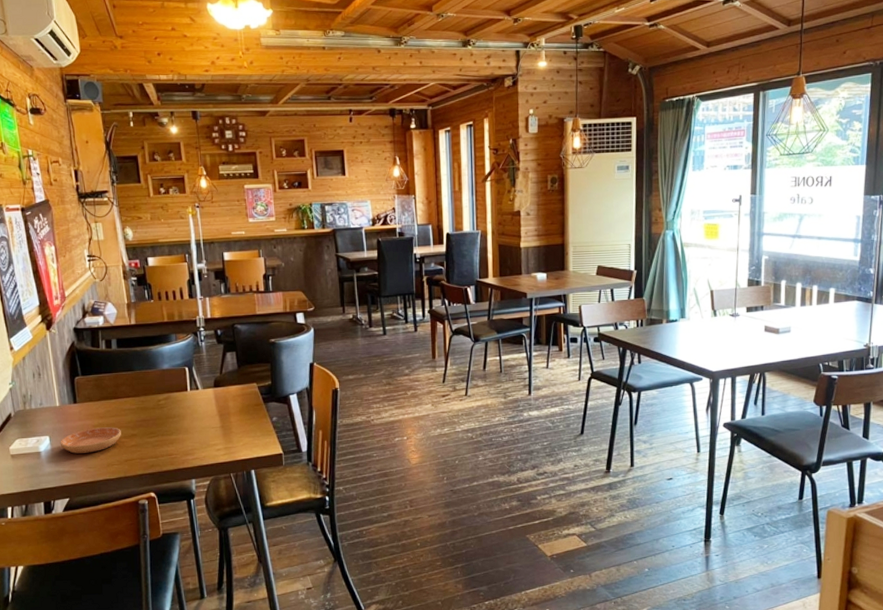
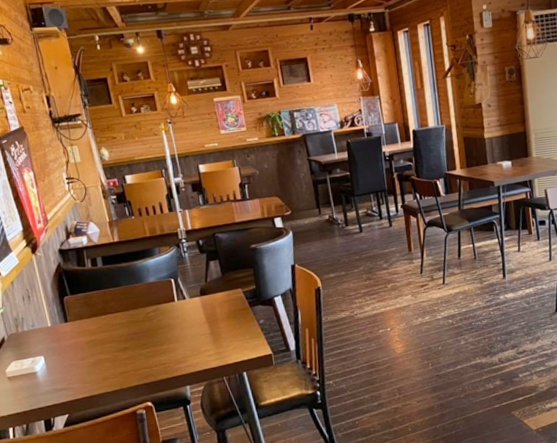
saucer: present [60,427,121,454] -> none [54,342,114,371]

